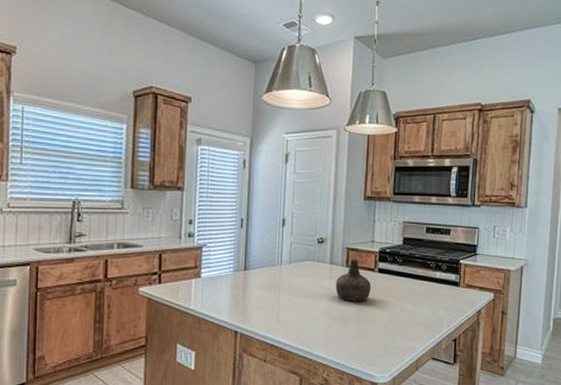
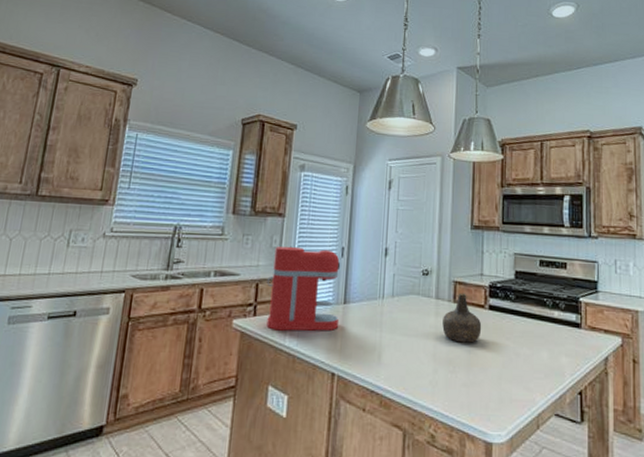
coffee maker: none [169,218,241,296] -> present [266,246,341,331]

